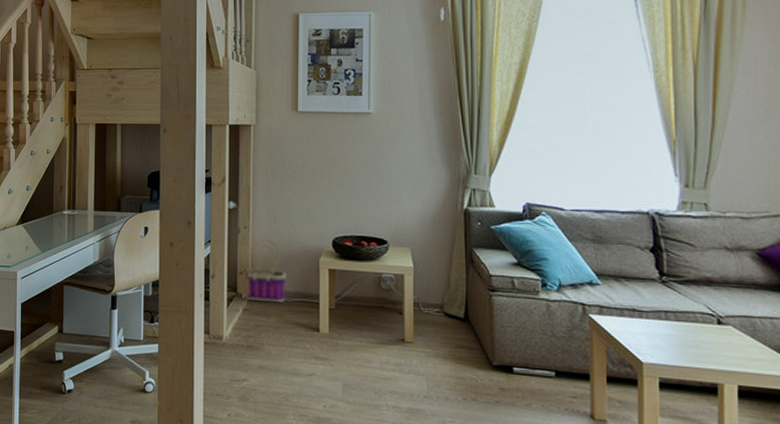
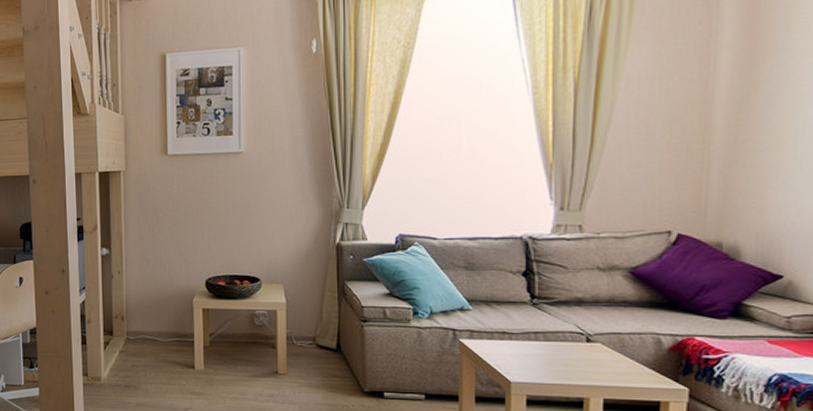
basket: present [242,239,286,303] -> none [119,283,161,344]

